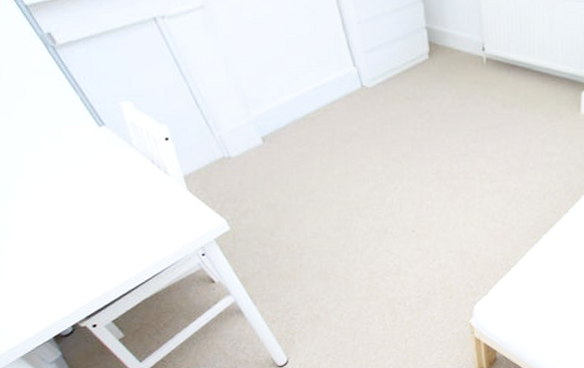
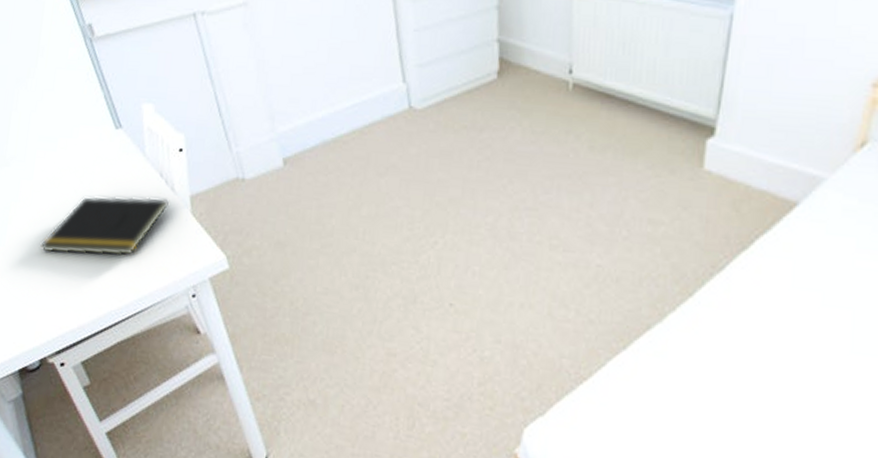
notepad: none [47,180,166,239] -> present [40,195,170,256]

